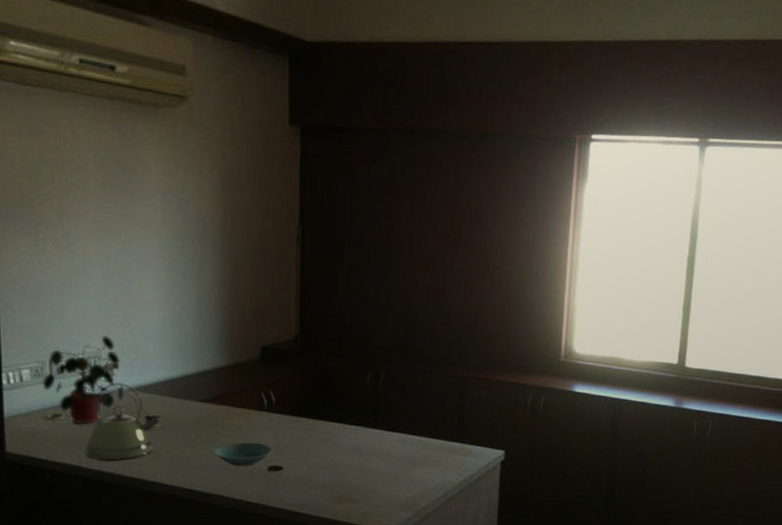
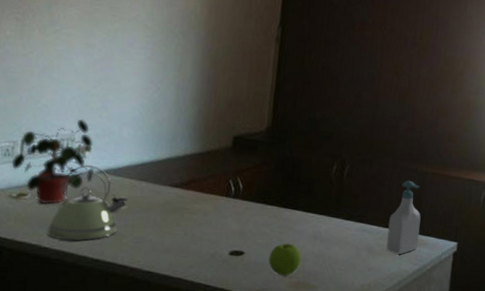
bowl: present [211,442,273,466] -> none [175,226,237,250]
apple: none [308,457,341,490] -> present [268,243,301,276]
soap bottle: none [429,387,464,466] -> present [386,181,421,255]

